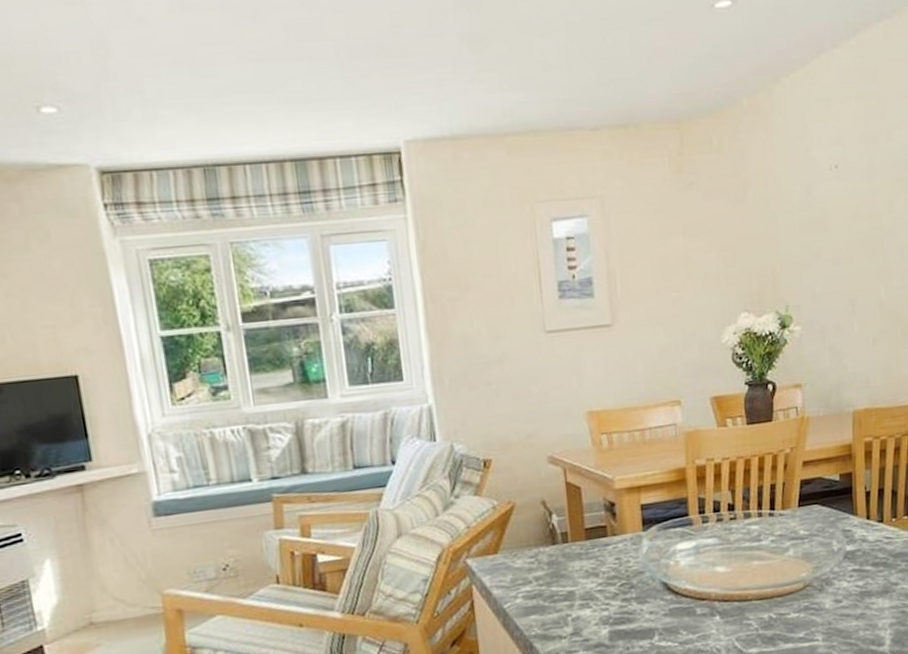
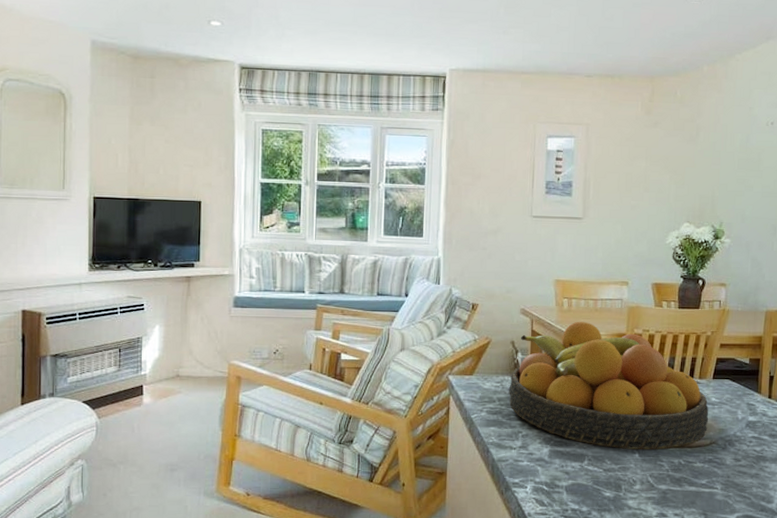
fruit bowl: none [547,460,799,615] -> present [509,321,709,450]

